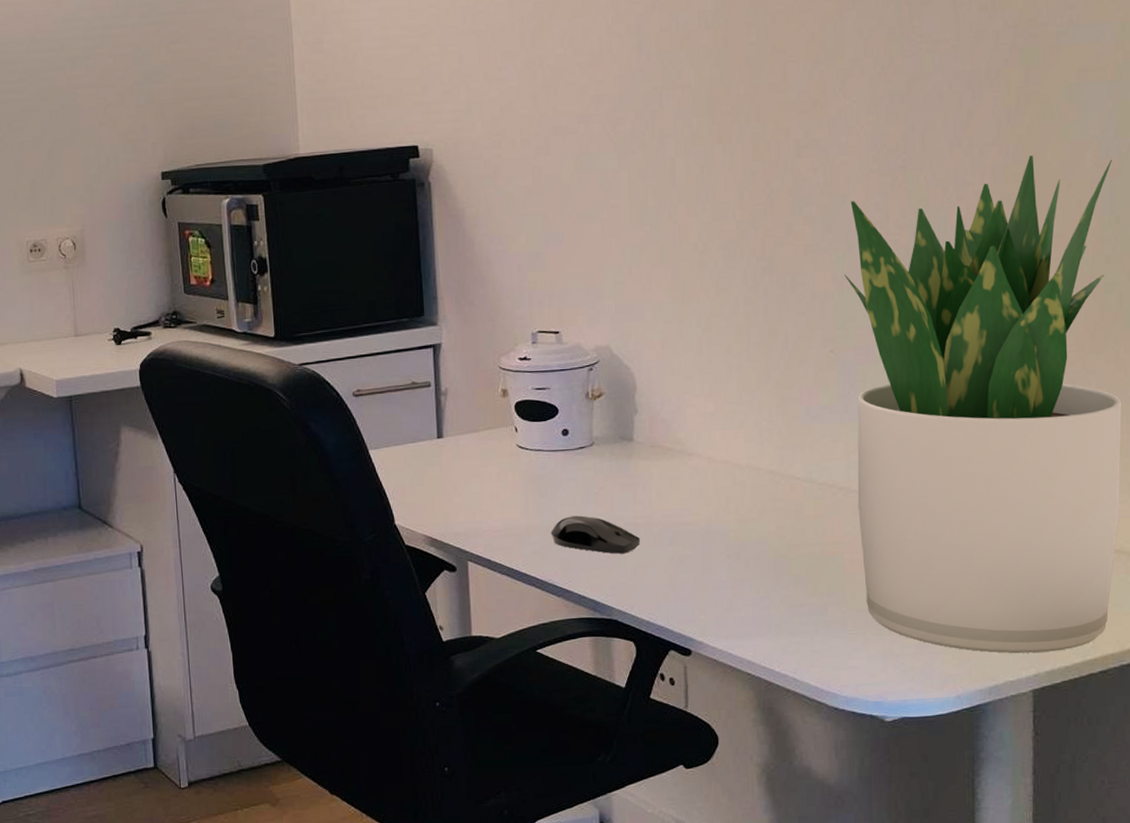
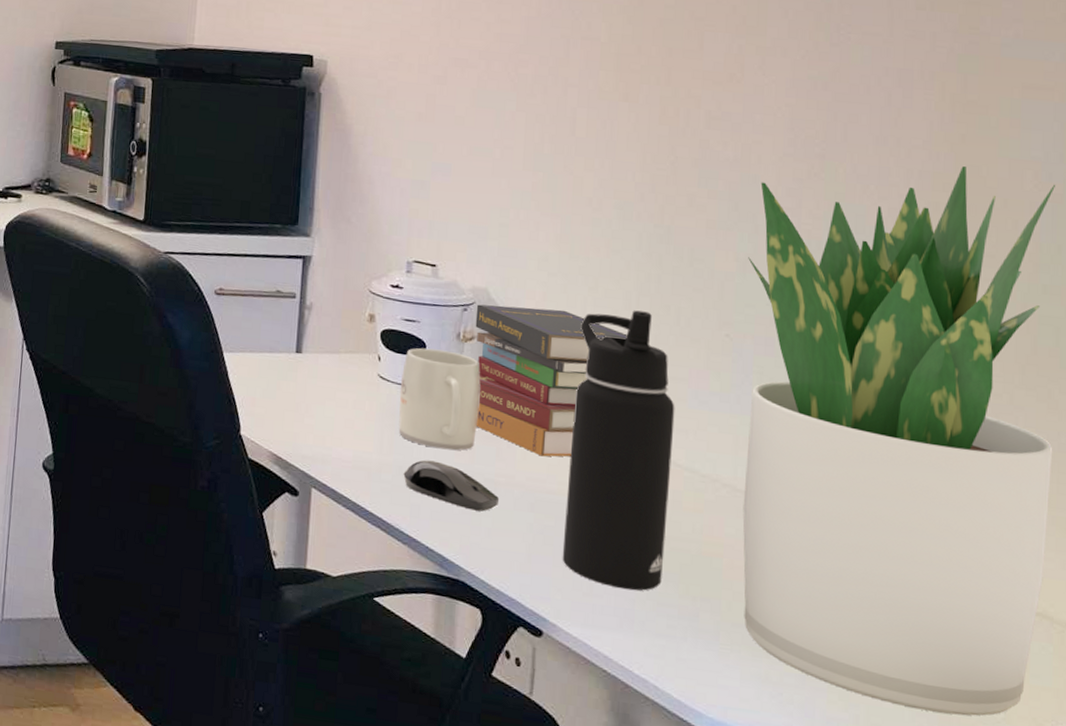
mug: none [538,411,614,504] -> present [398,347,481,451]
books: none [601,353,742,493] -> present [475,304,627,457]
water bottle: none [698,342,793,599] -> present [562,310,675,591]

